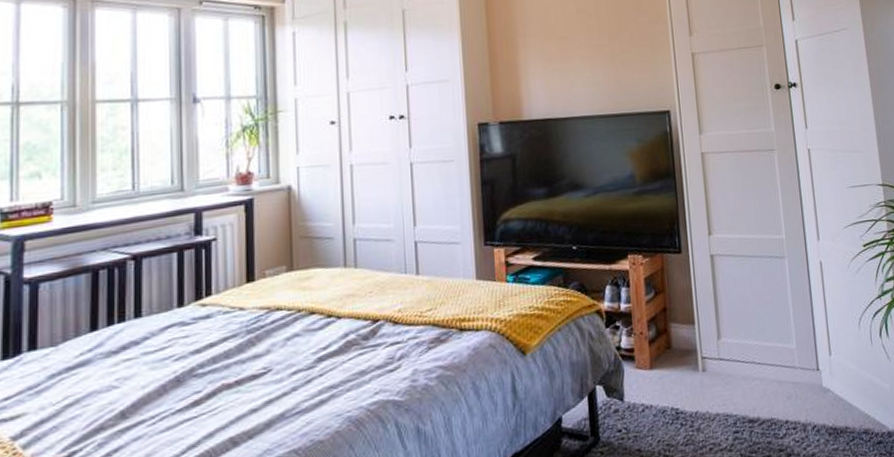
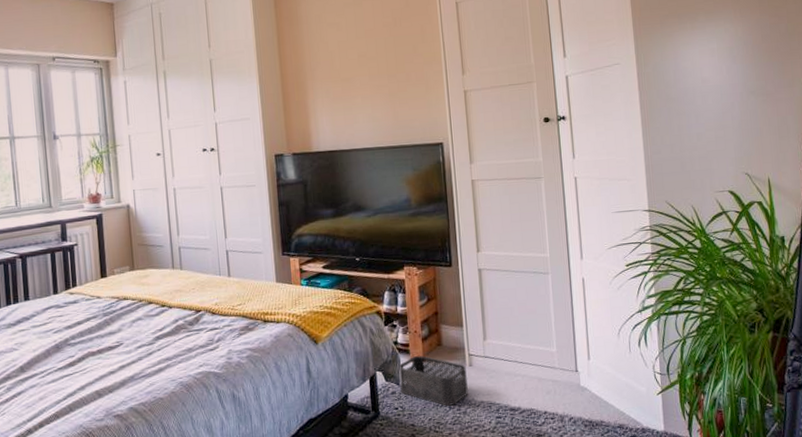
storage bin: none [622,362,702,423] -> present [398,355,468,406]

